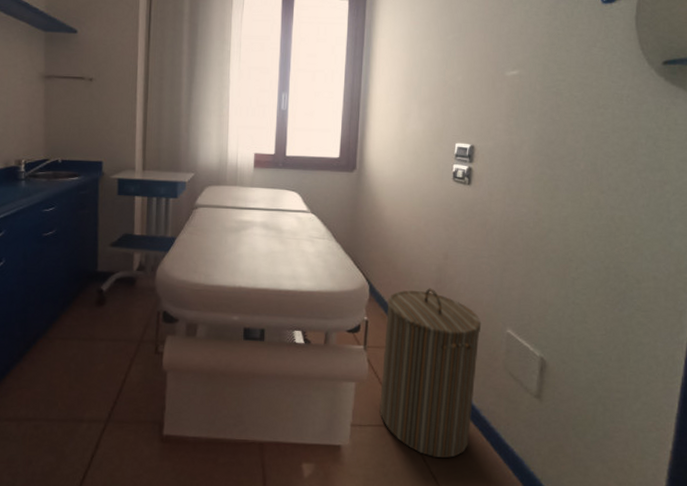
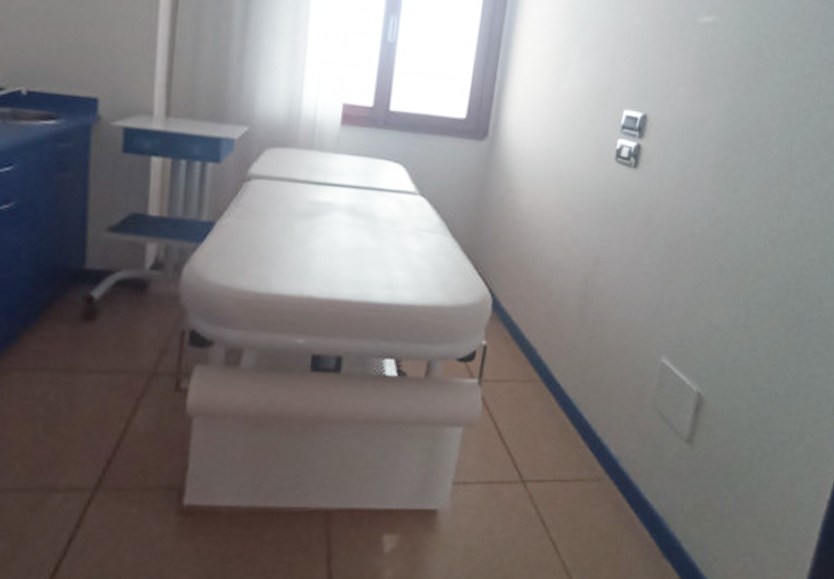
laundry hamper: present [379,288,482,459] -> none [492,304,632,521]

